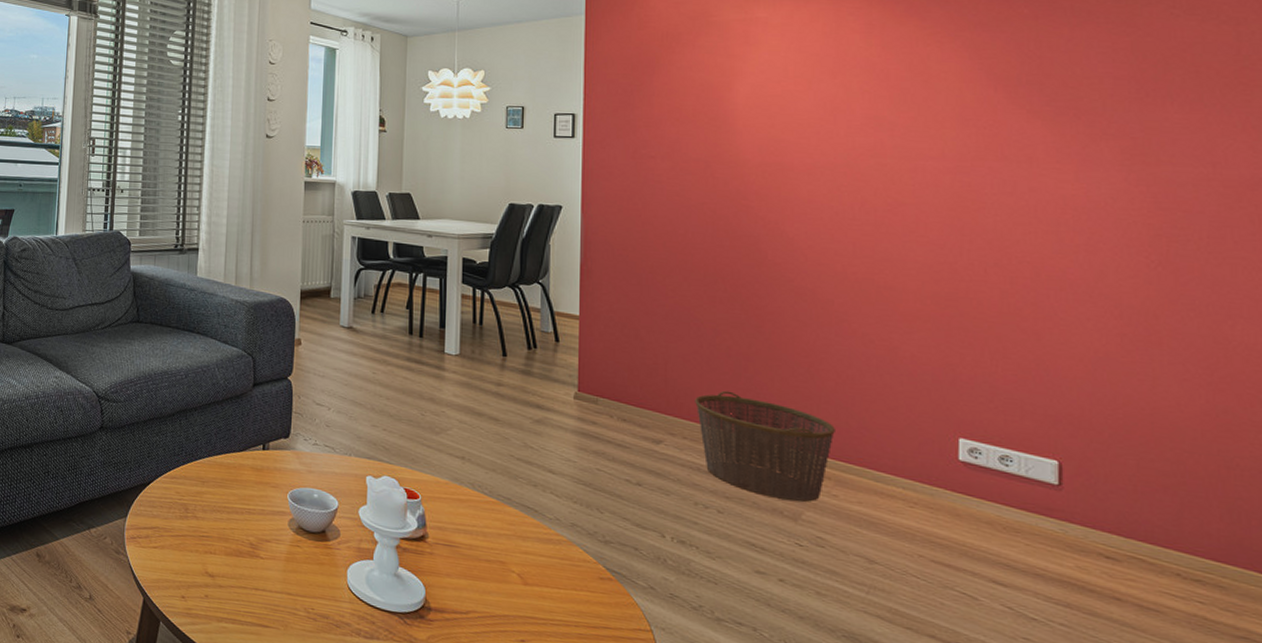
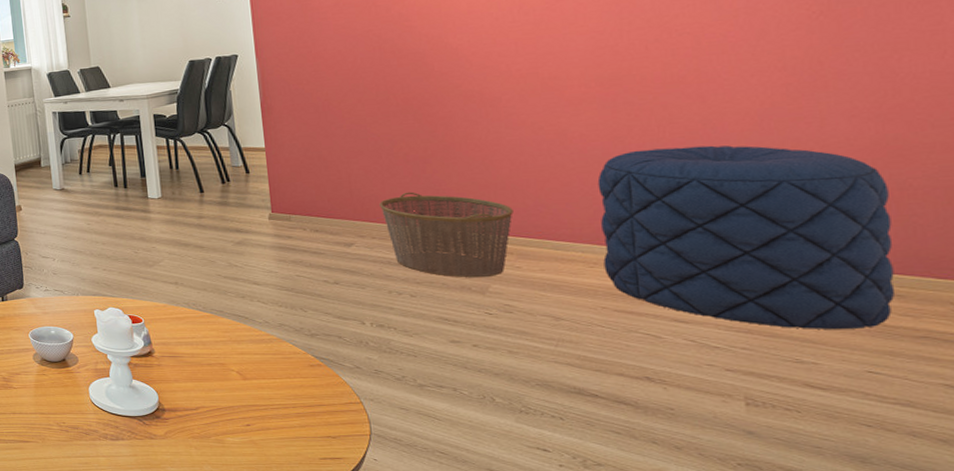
pouf: none [924,382,1218,619] -> present [597,145,896,329]

